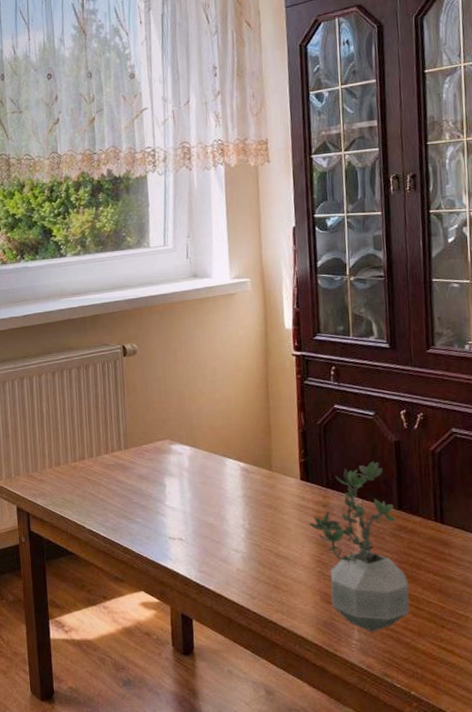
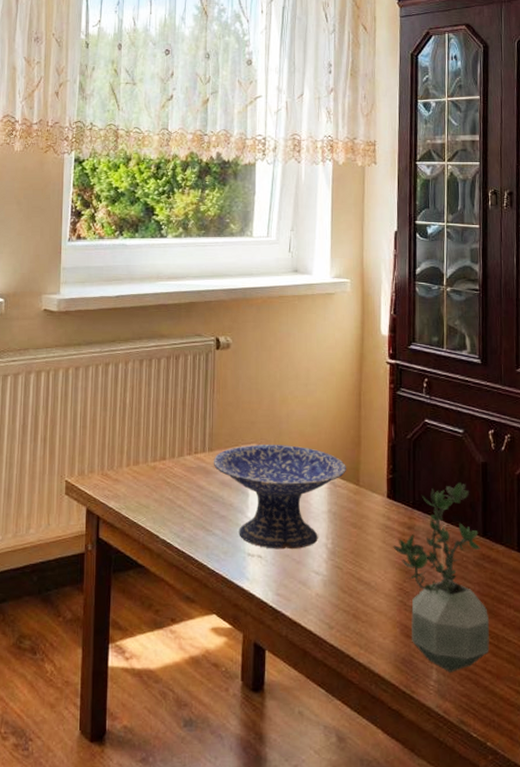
decorative bowl: none [129,438,258,532] -> present [213,444,346,550]

